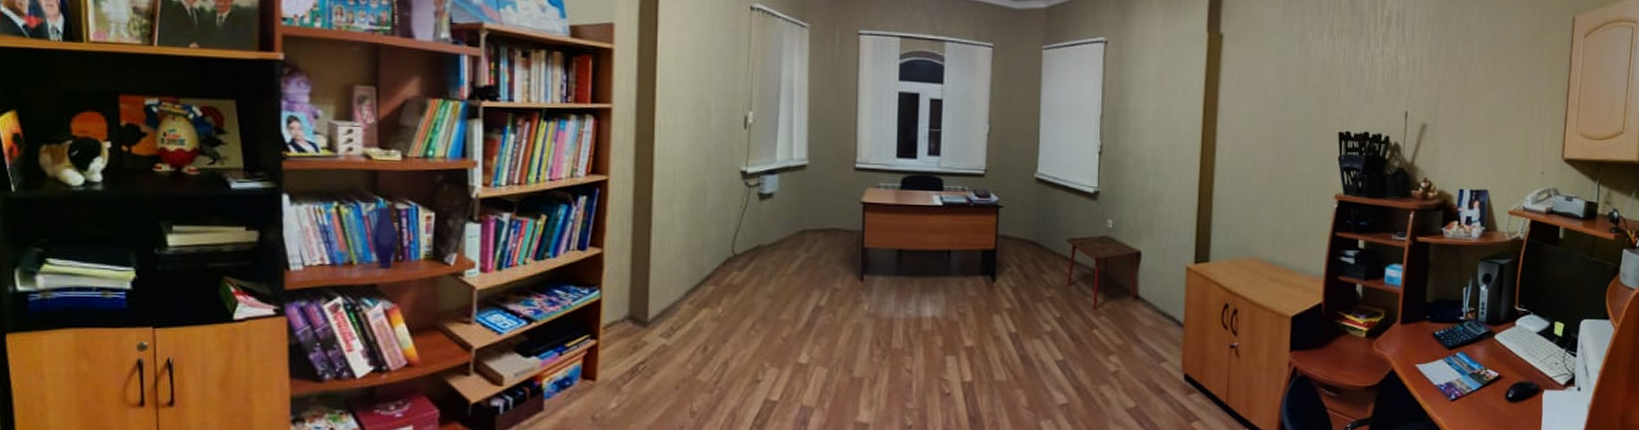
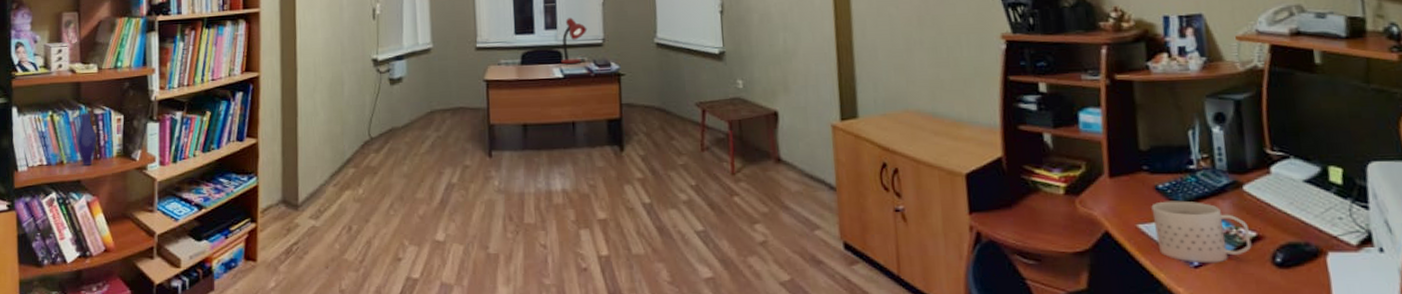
desk lamp: none [941,145,971,193] -> present [561,18,587,65]
mug: none [1428,345,1495,398] -> present [1151,200,1252,264]

